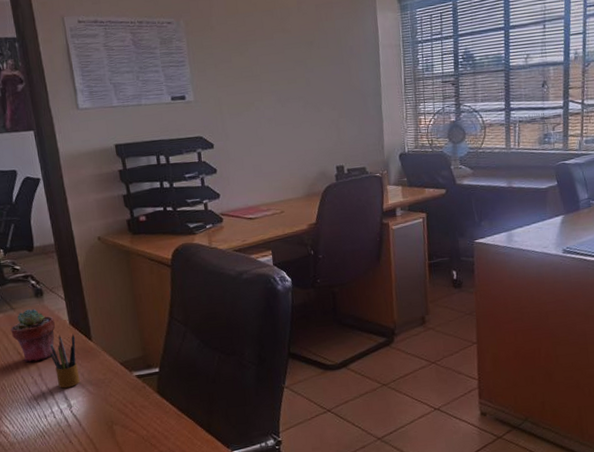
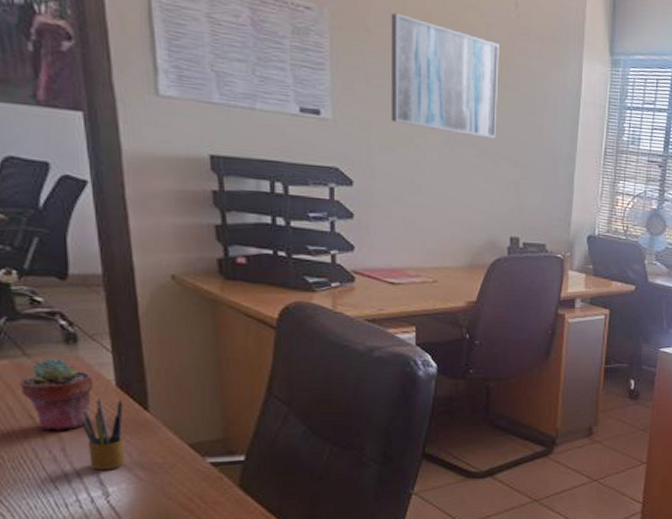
wall art: none [227,10,316,94] -> present [390,12,499,139]

